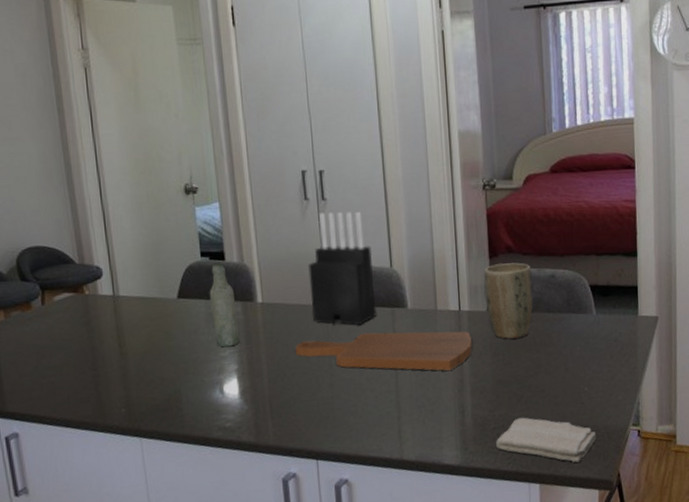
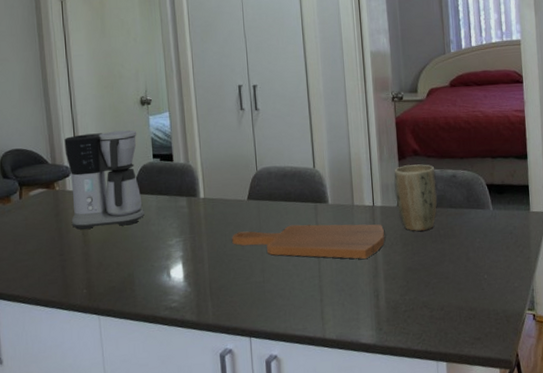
coffee maker: none [93,223,192,341] -> present [64,129,144,230]
bottle: present [209,263,240,348] -> none [159,164,185,237]
knife block: present [308,211,377,326] -> none [243,120,302,218]
washcloth: present [495,417,597,463] -> none [406,301,497,343]

